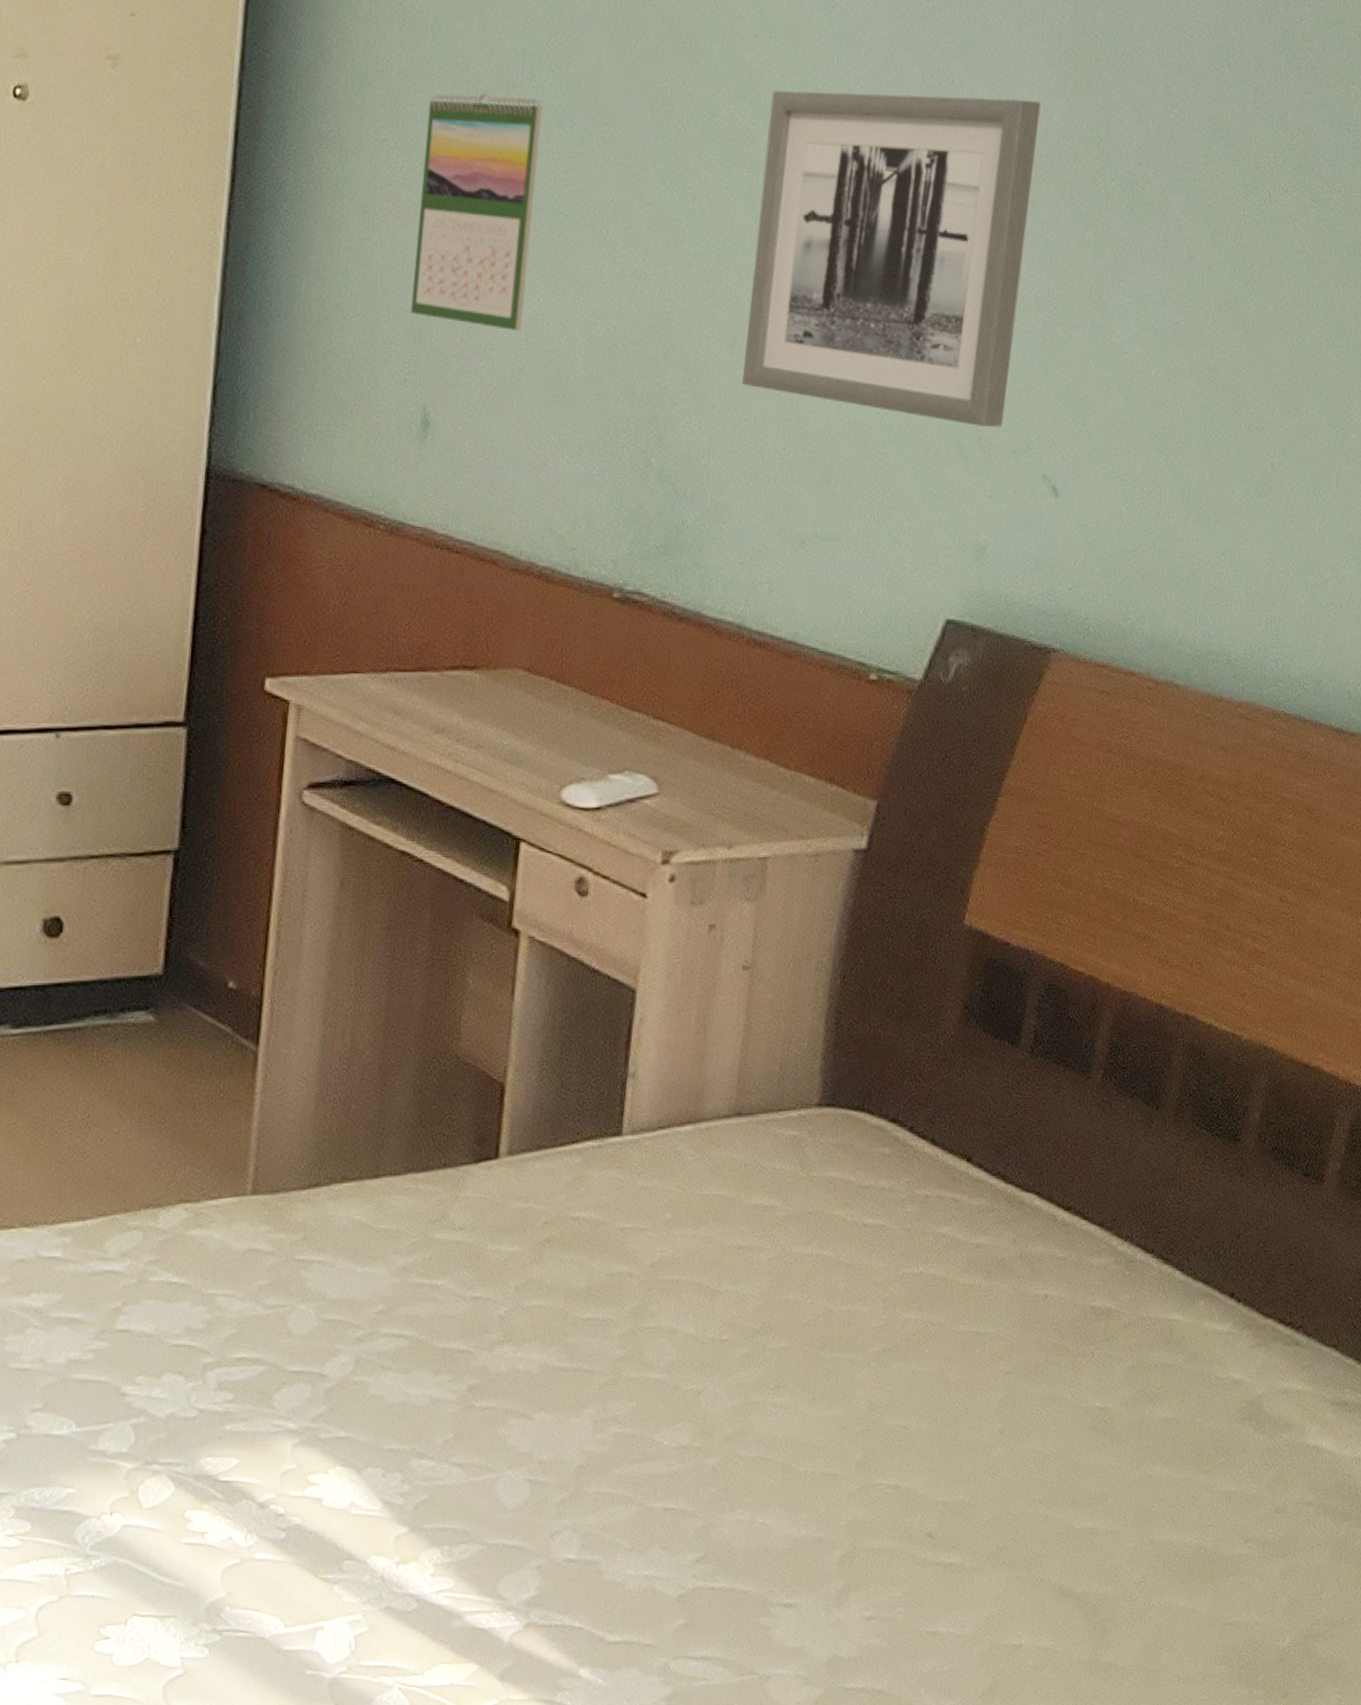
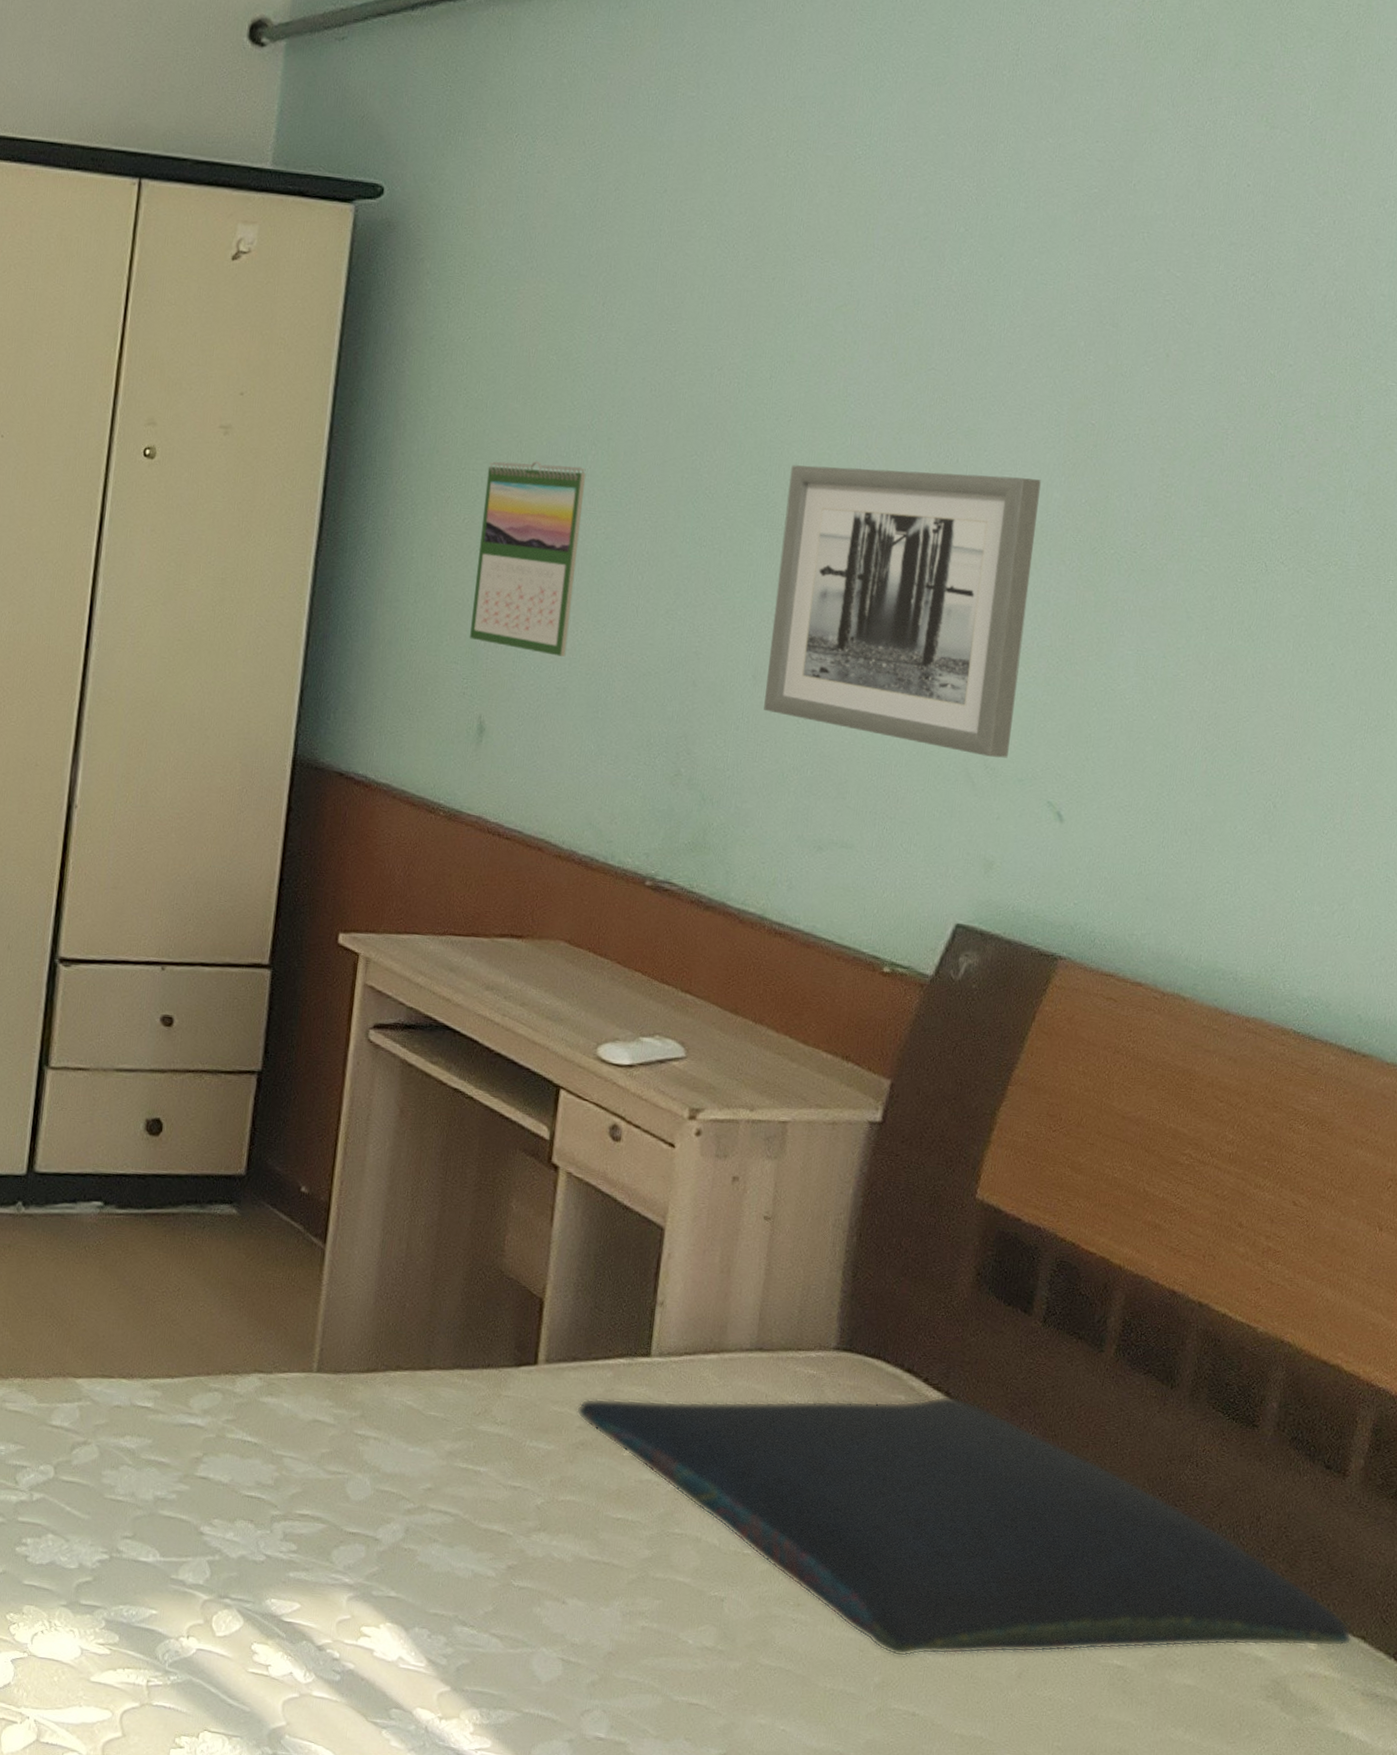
pillow: none [541,1143,1325,1429] -> present [575,1395,1352,1657]

